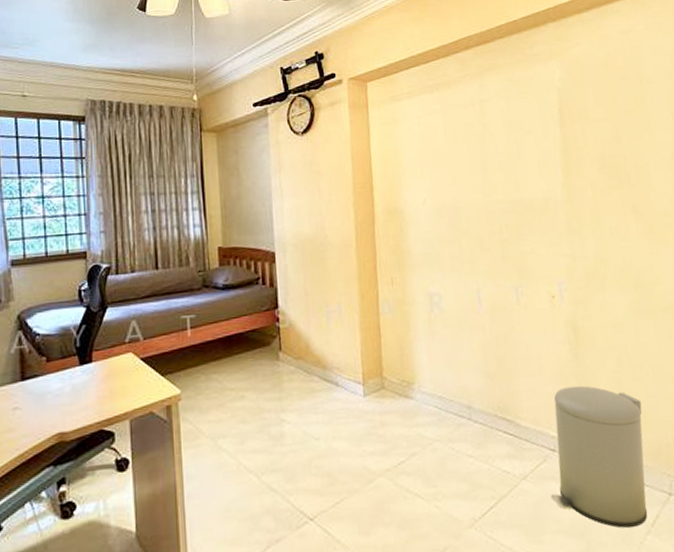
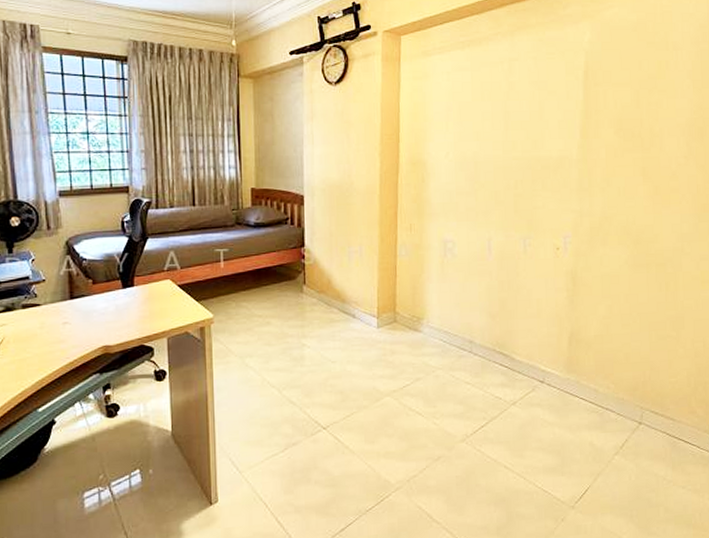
pedal bin: present [550,386,648,528] -> none [535,328,626,449]

